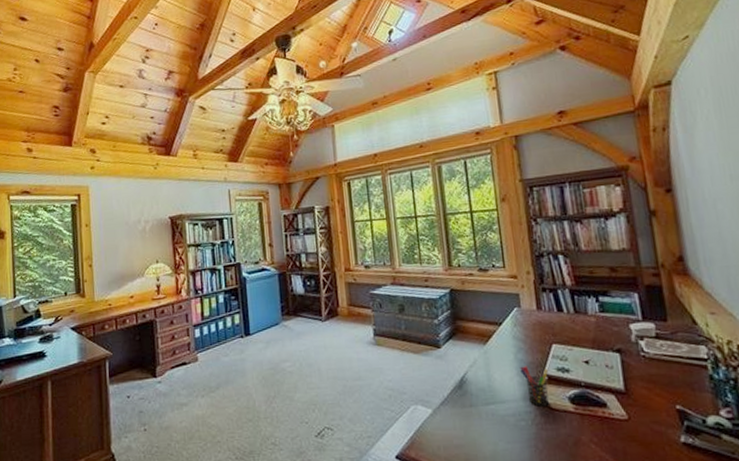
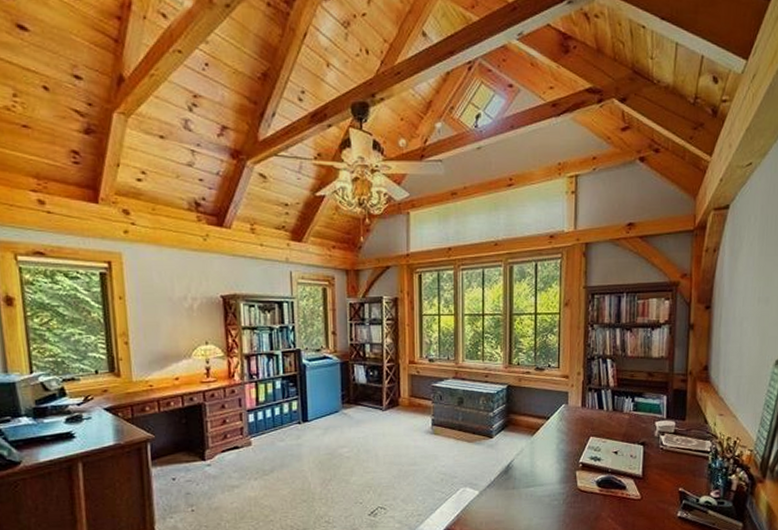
pen holder: present [520,366,550,407] -> none [560,455,583,489]

